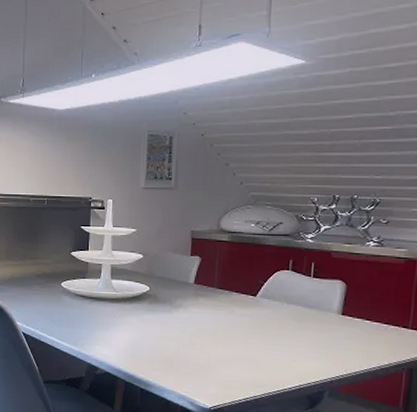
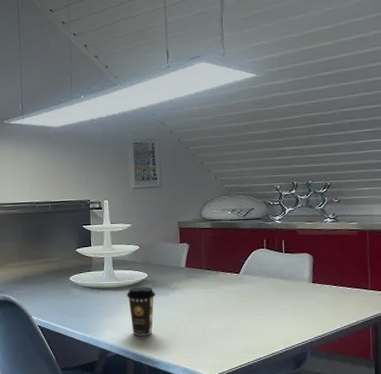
coffee cup: none [123,300,156,355] -> present [126,286,155,336]

